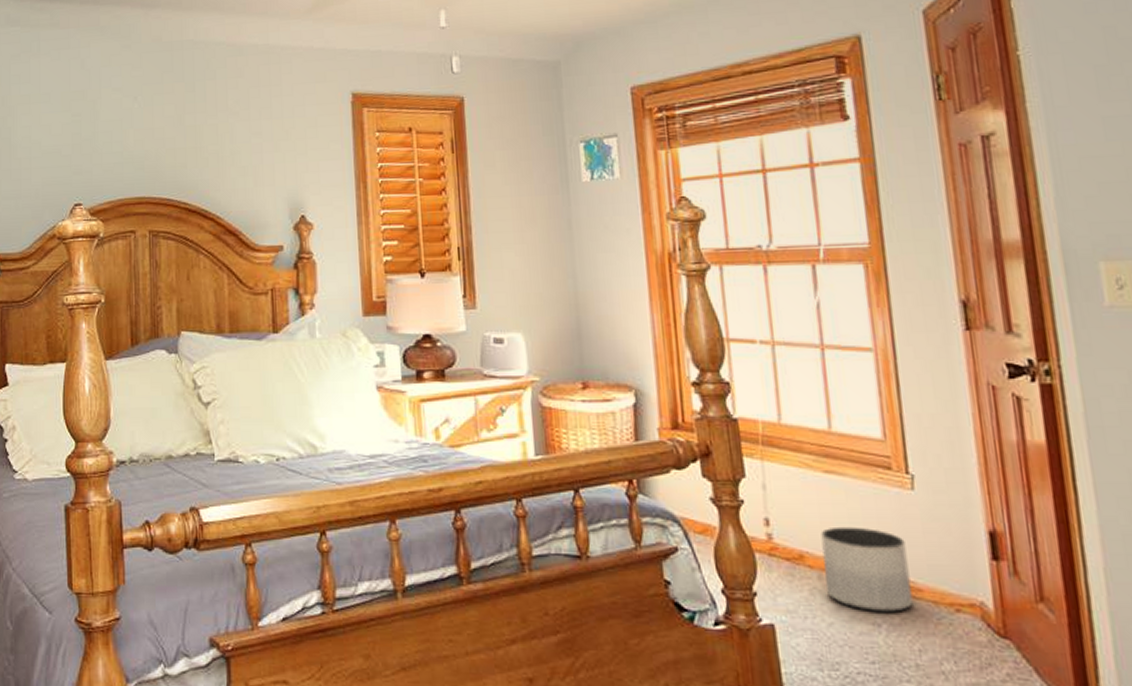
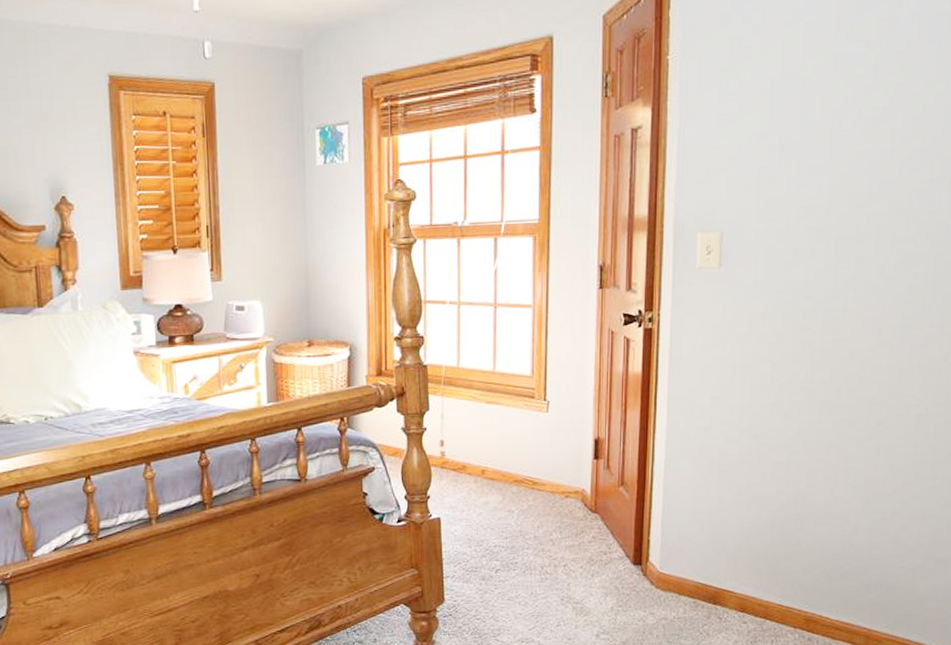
planter: present [821,526,913,612] -> none [479,442,537,503]

